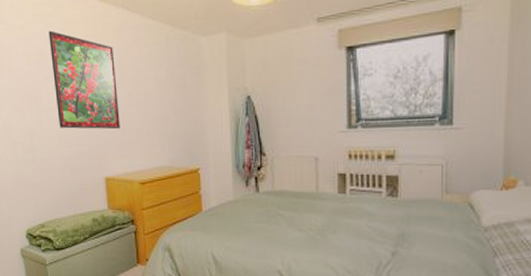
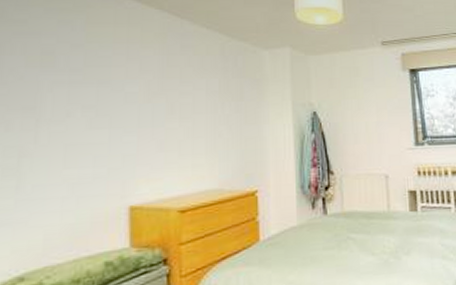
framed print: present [48,30,120,130] -> none [63,28,157,147]

